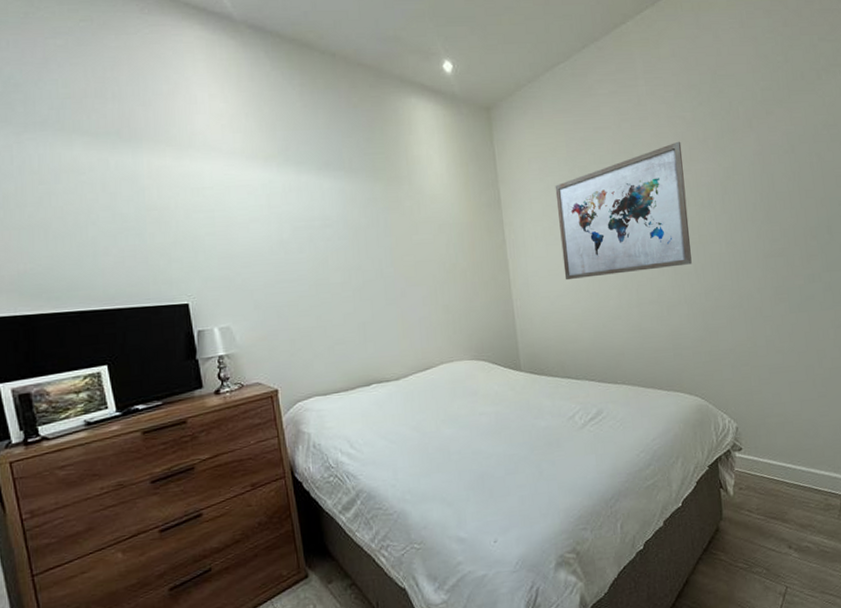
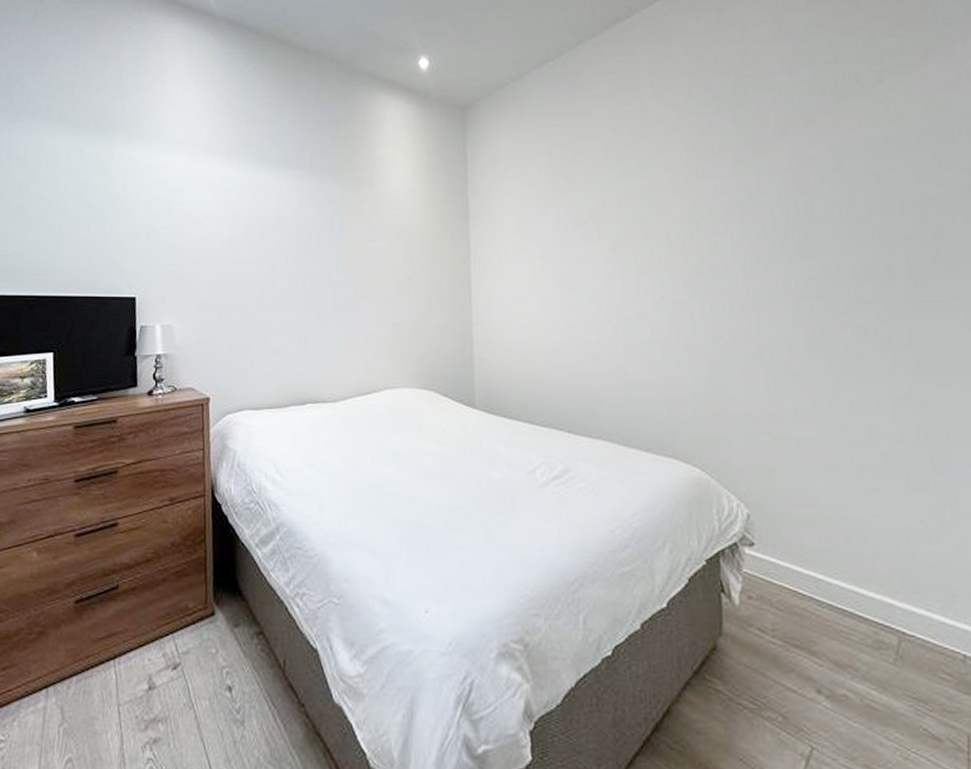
wall art: present [555,141,692,281] -> none [532,152,697,307]

